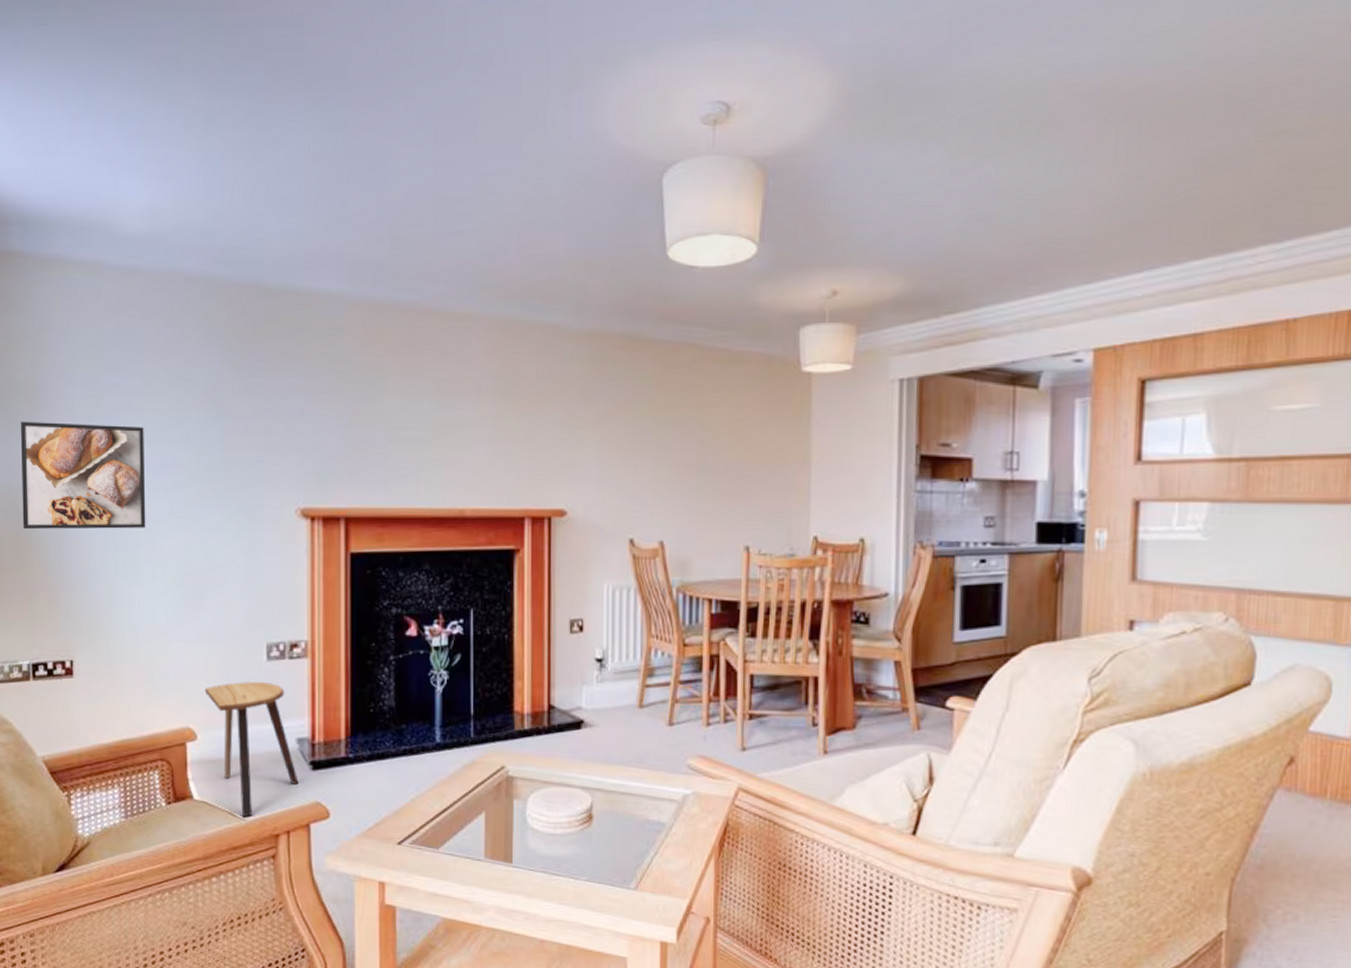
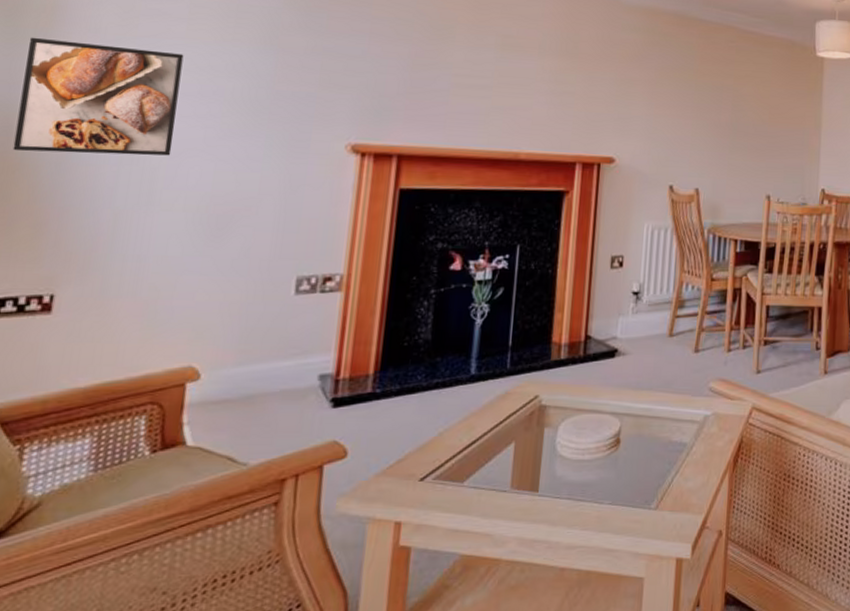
stool: present [204,682,298,818] -> none [216,316,316,463]

